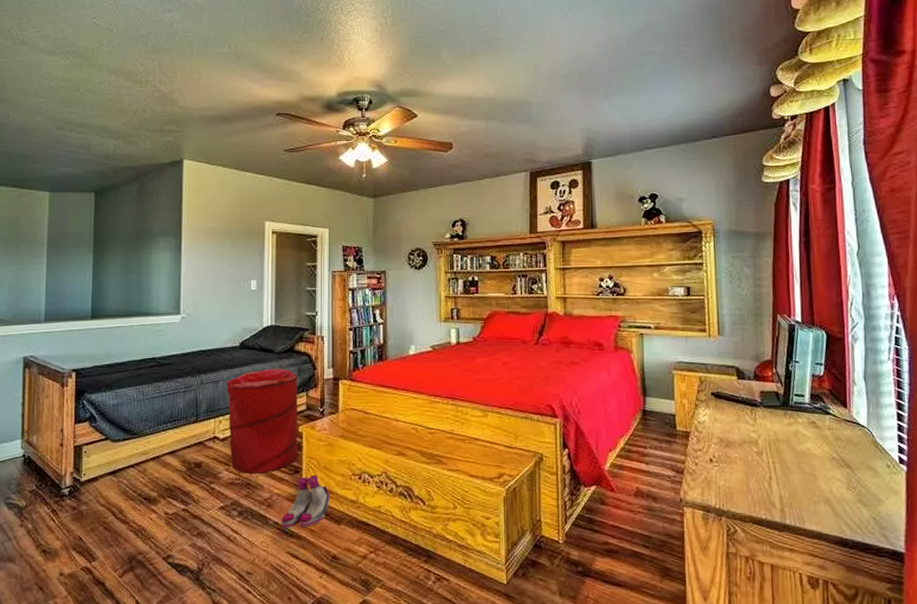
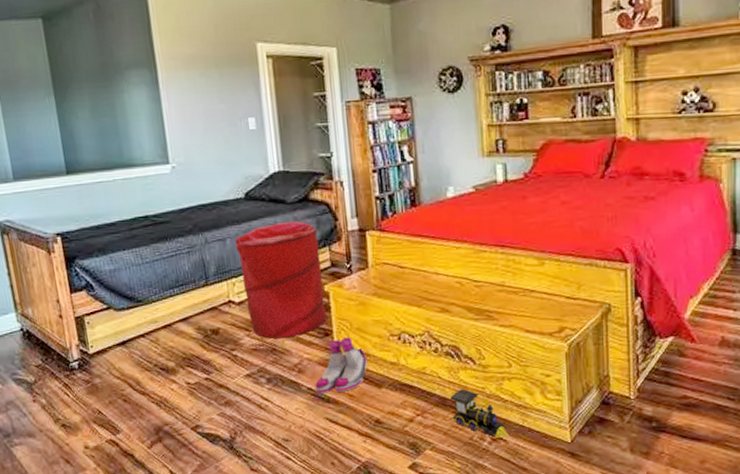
toy train: none [400,528,452,577] -> present [449,389,509,438]

